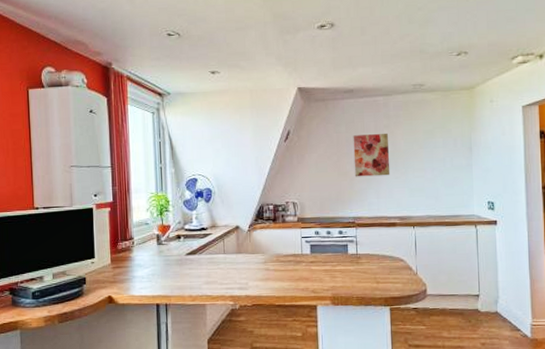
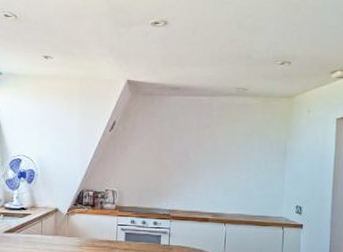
wall art: present [353,133,391,177] -> none [173,131,209,173]

